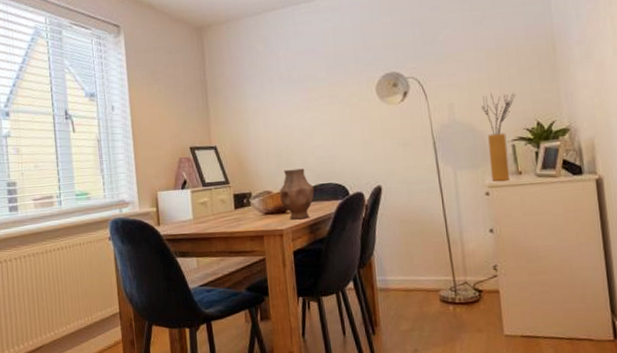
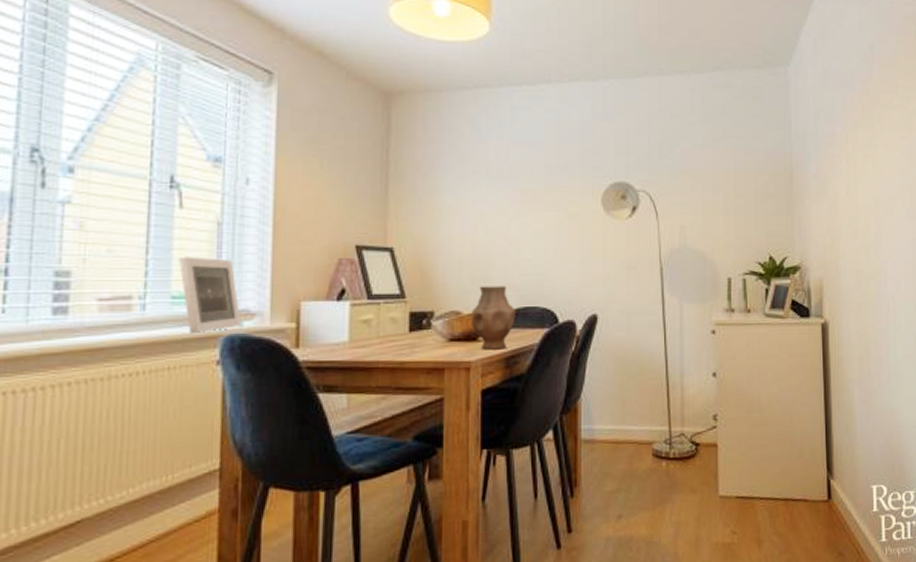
picture frame: none [77,165,121,220] -> present [179,256,241,334]
vase: present [481,93,516,182] -> none [715,219,751,320]

